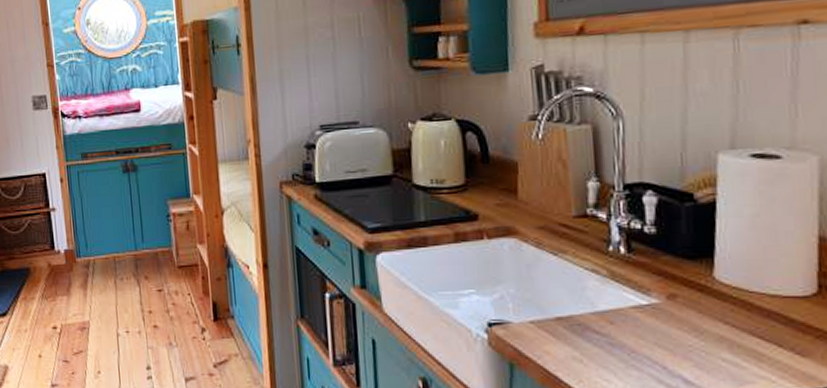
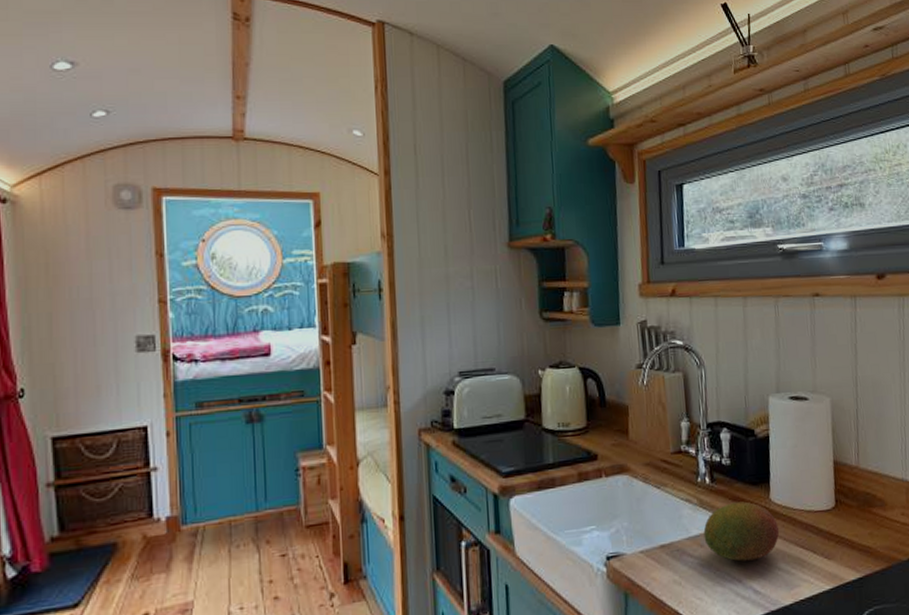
fruit: none [615,277,726,346] -> present [703,501,780,562]

